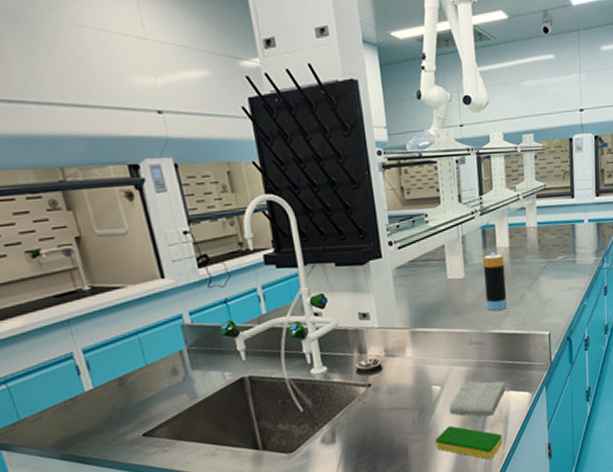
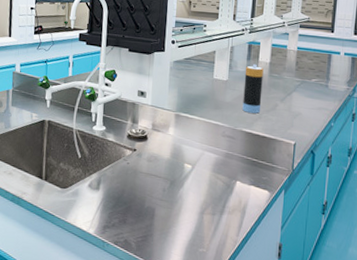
dish sponge: present [435,425,503,460] -> none [178,202,238,243]
washcloth: present [449,380,506,417] -> none [196,167,249,204]

